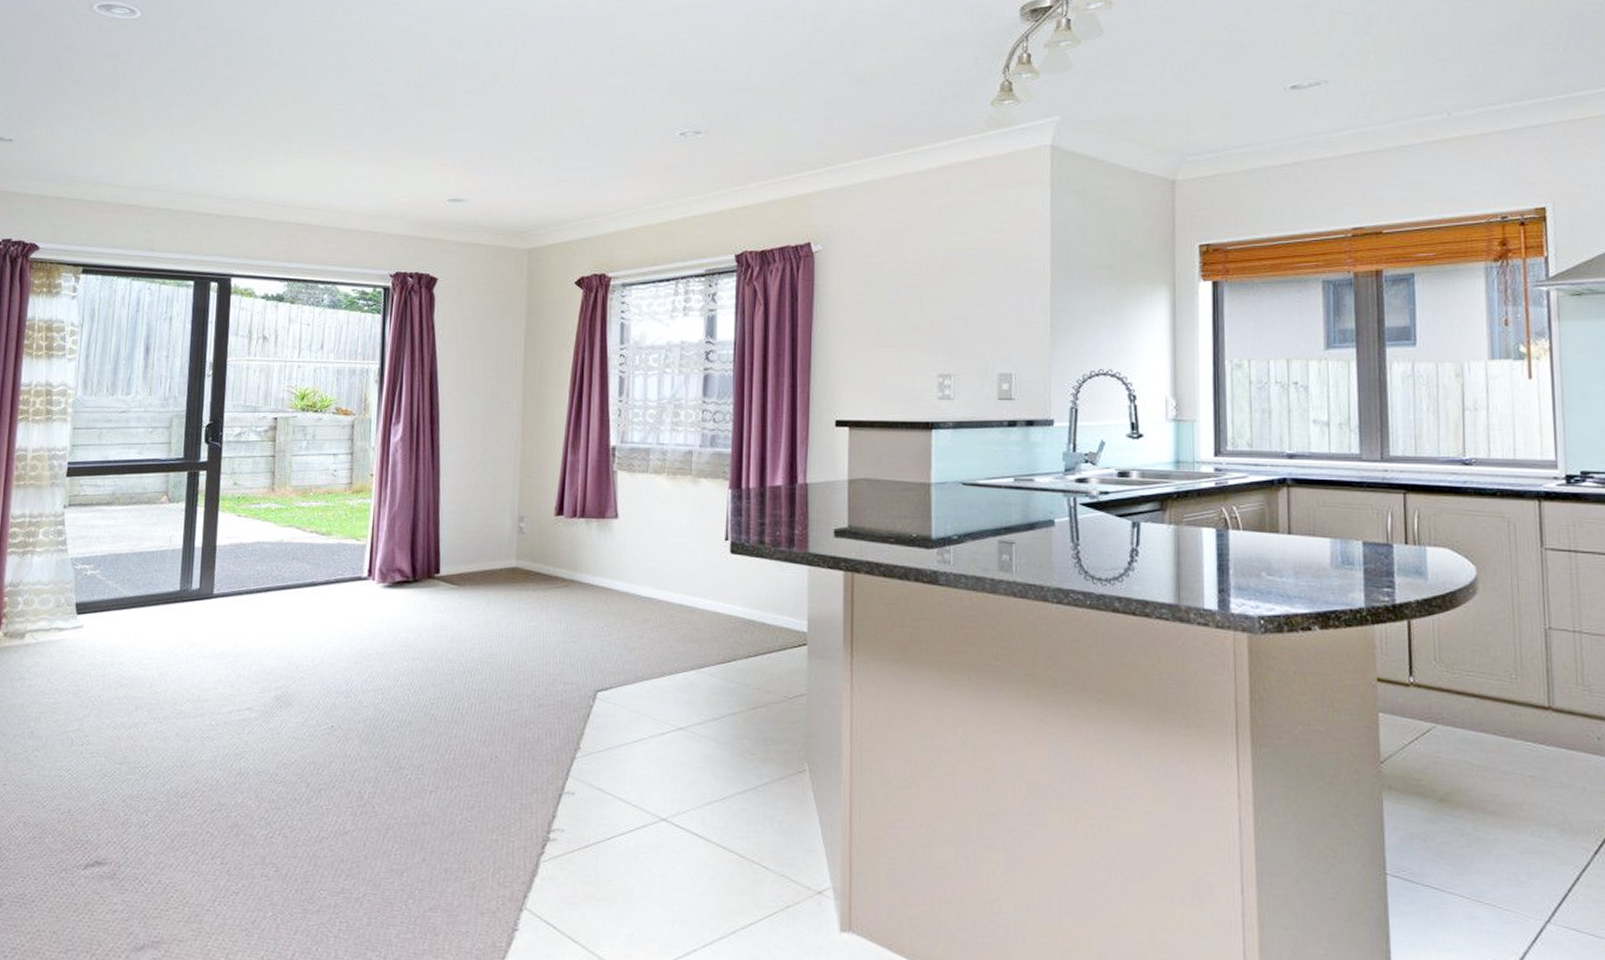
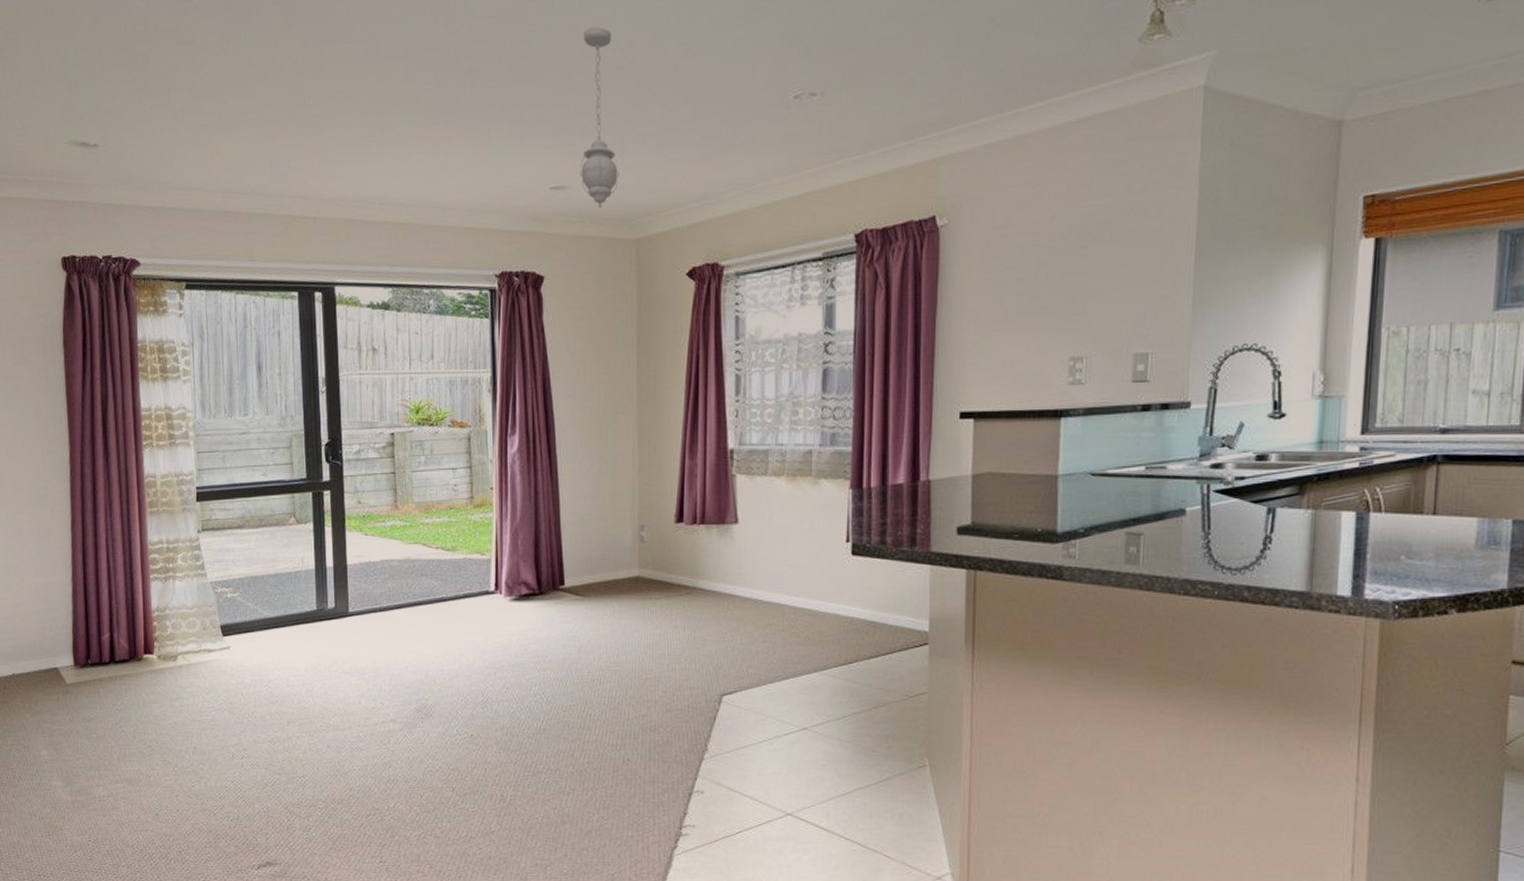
pendant light: none [477,65,515,221] -> present [580,27,619,209]

